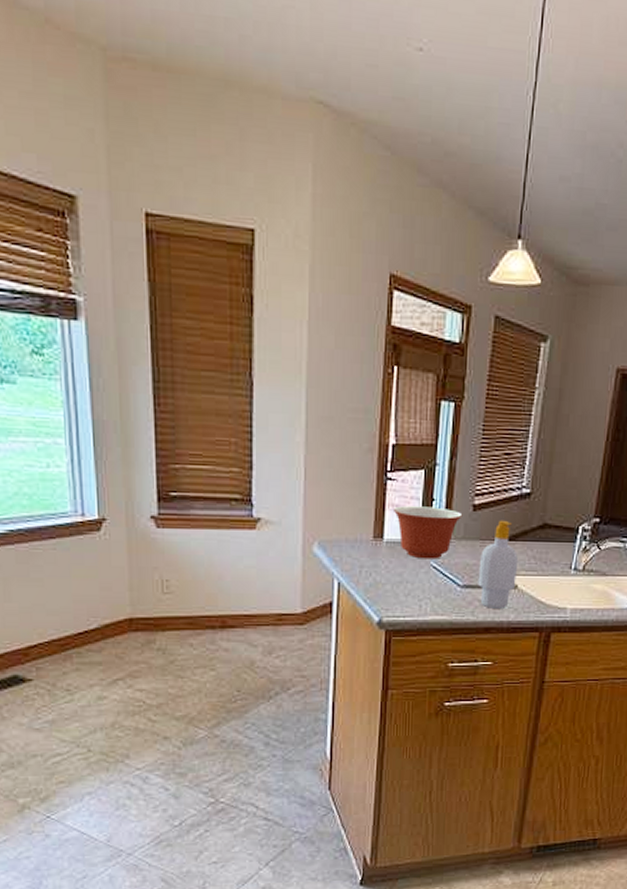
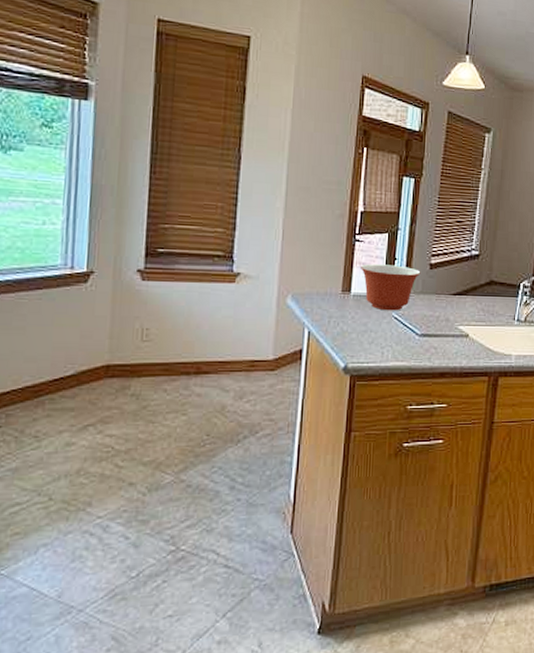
soap bottle: present [478,520,519,609] -> none [434,277,470,355]

